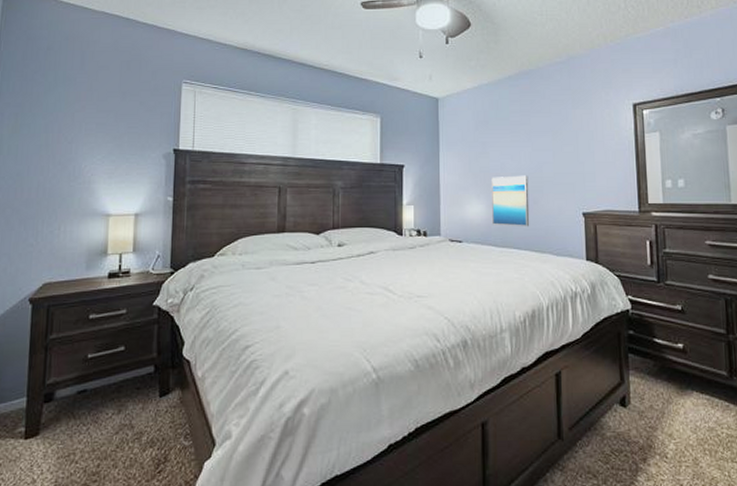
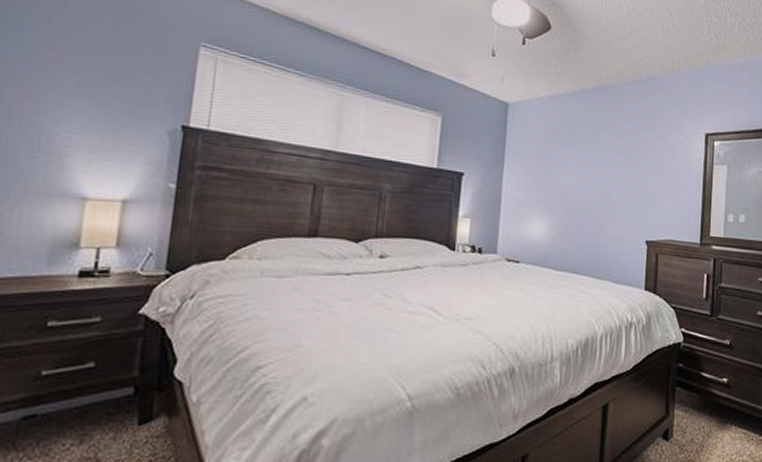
wall art: present [491,175,530,227] -> none [554,195,595,252]

